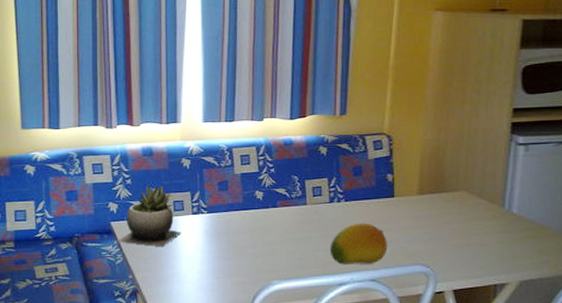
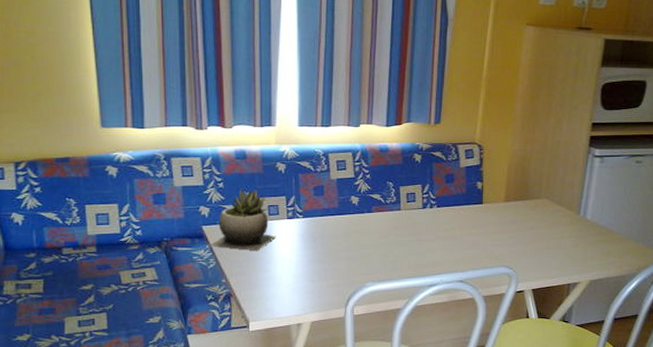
fruit: present [329,223,388,264] -> none [421,228,475,267]

